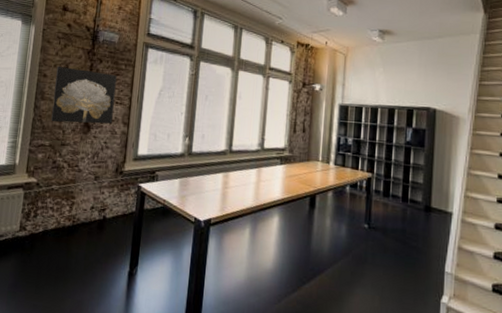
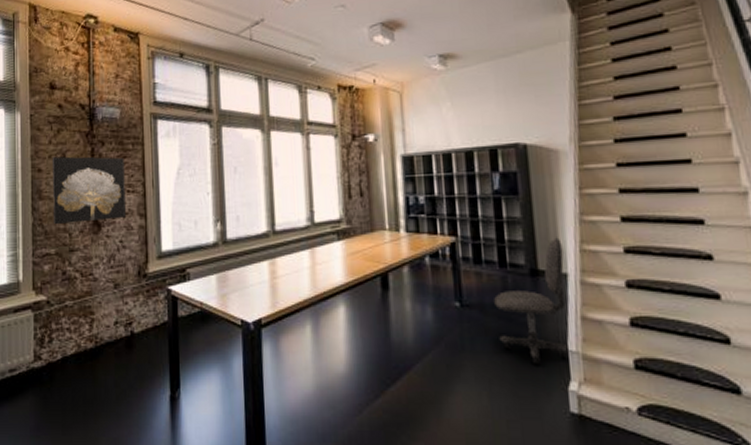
office chair: none [393,184,452,281] -> present [493,237,570,366]

